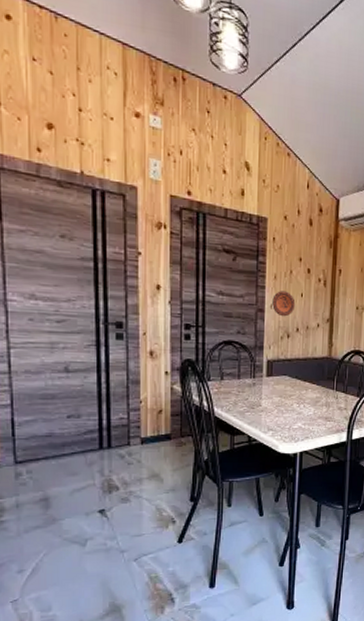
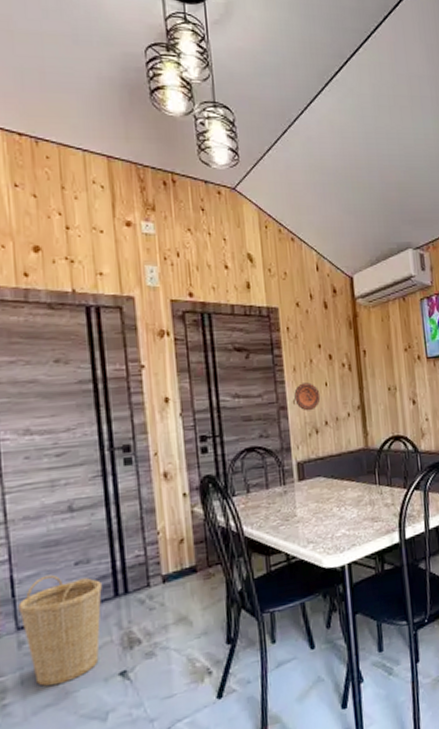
basket: none [17,422,89,513] -> present [18,574,102,687]

